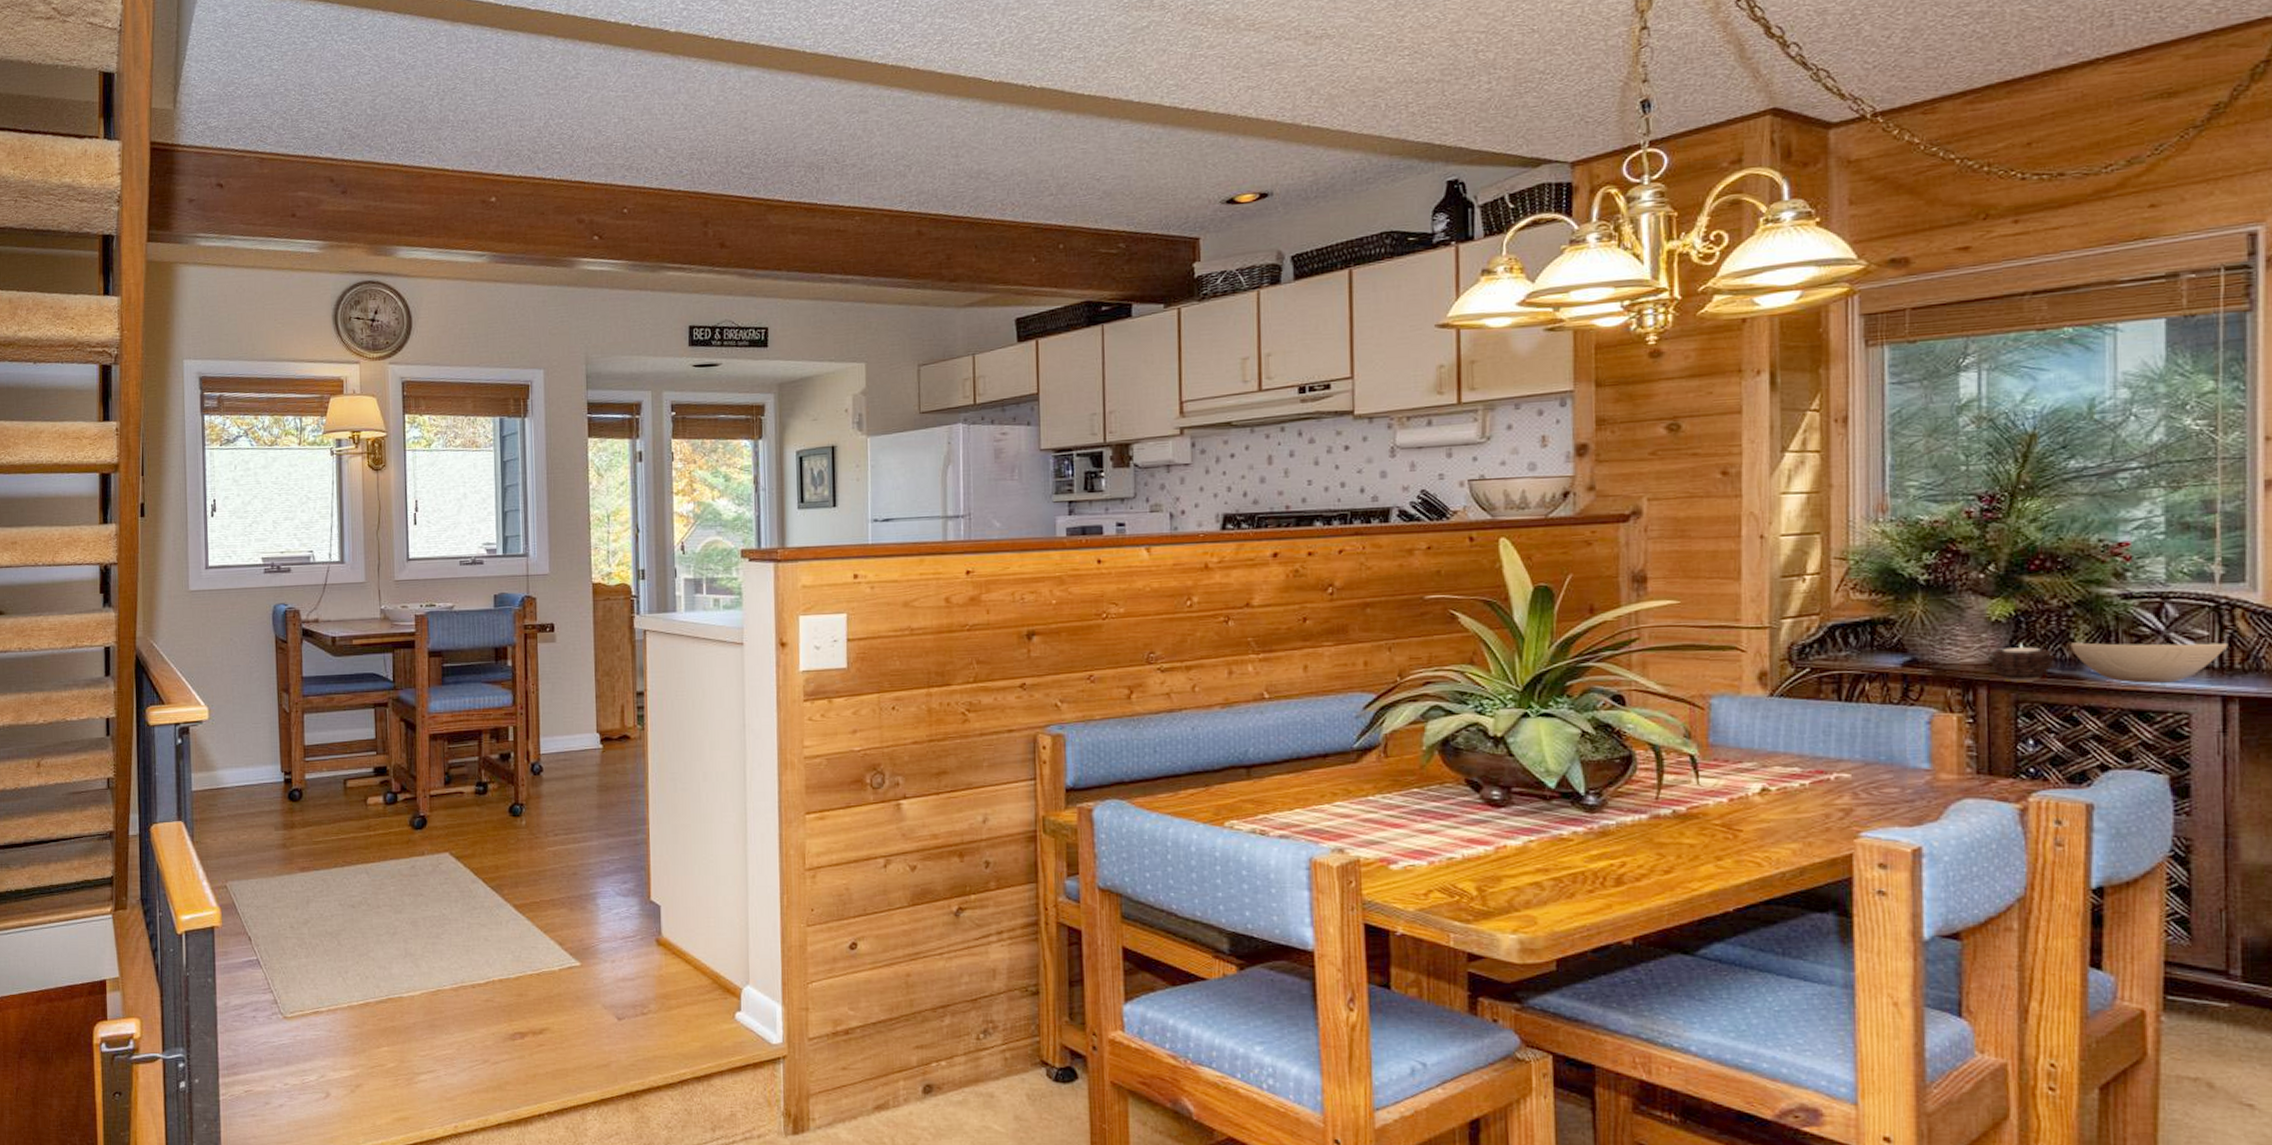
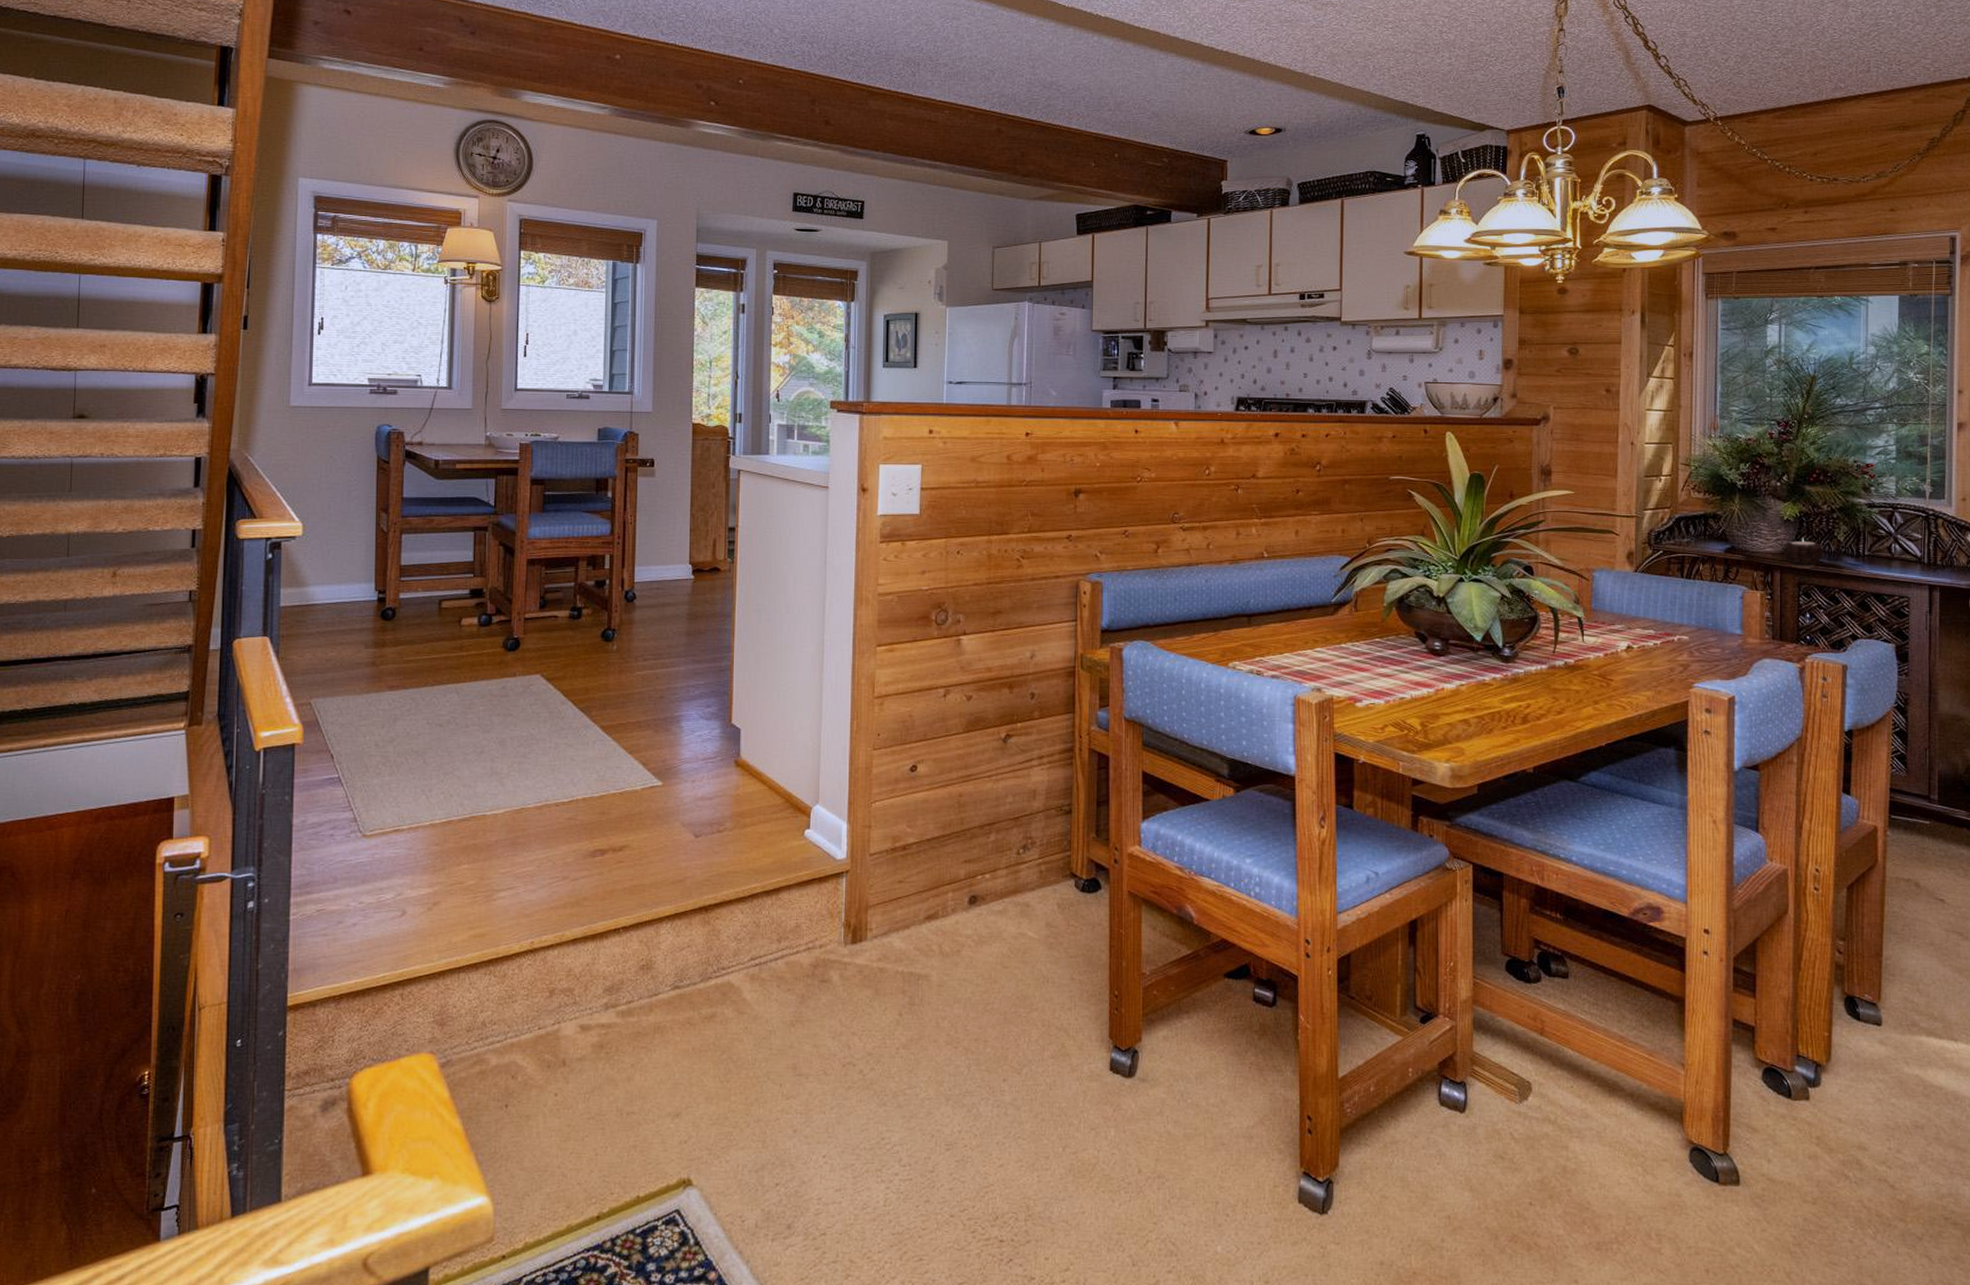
bowl: present [2070,642,2229,684] -> none [1834,539,1934,573]

